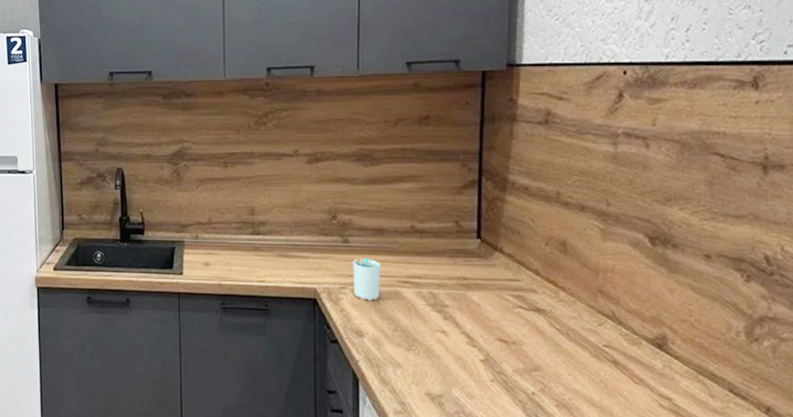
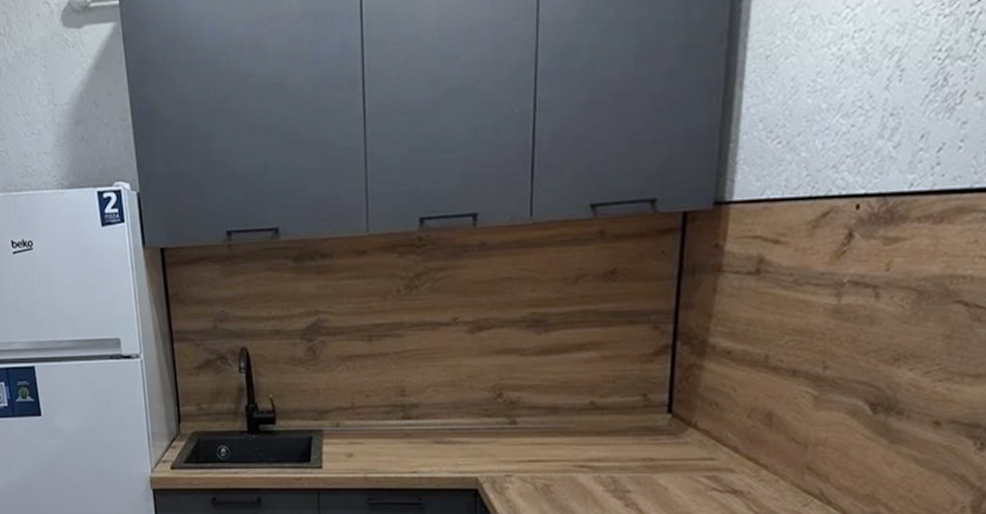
cup: present [353,258,381,301] -> none [521,441,553,489]

